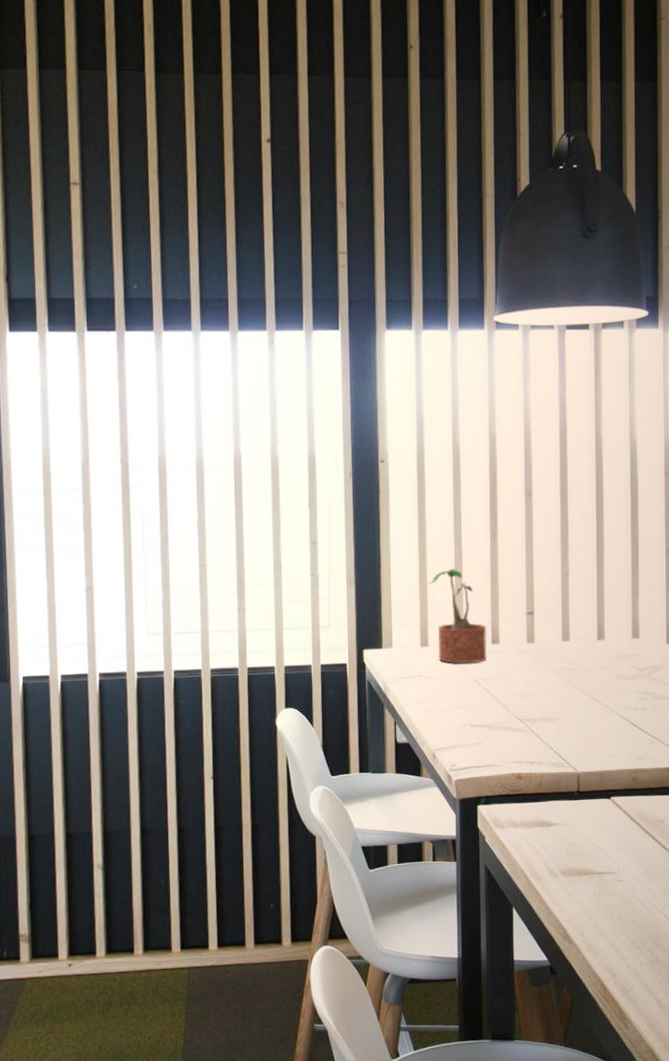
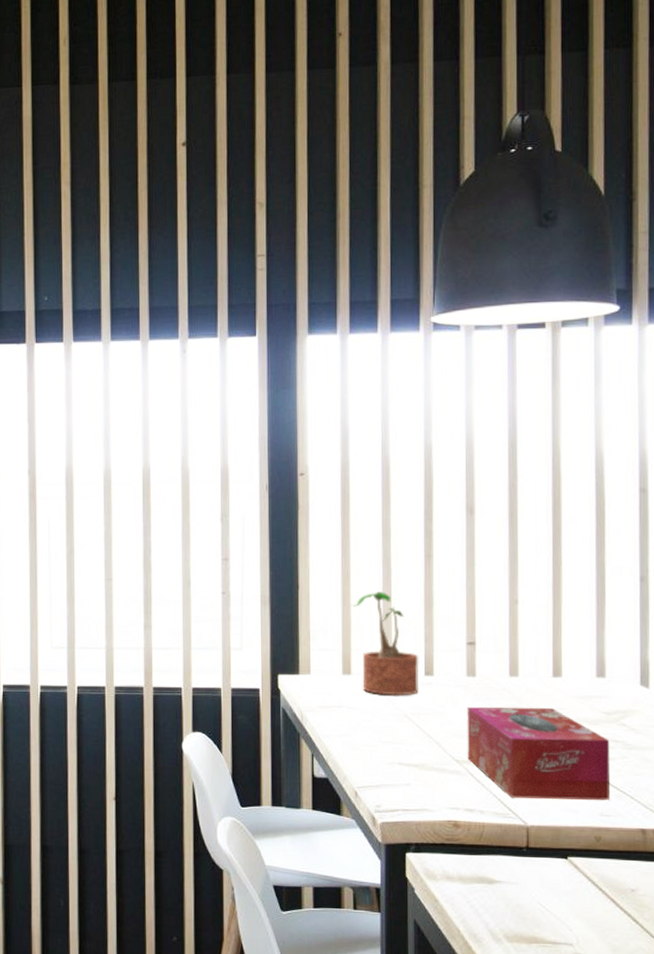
tissue box: none [527,668,644,749] -> present [467,706,610,800]

